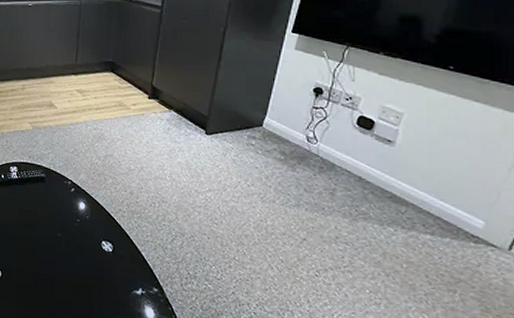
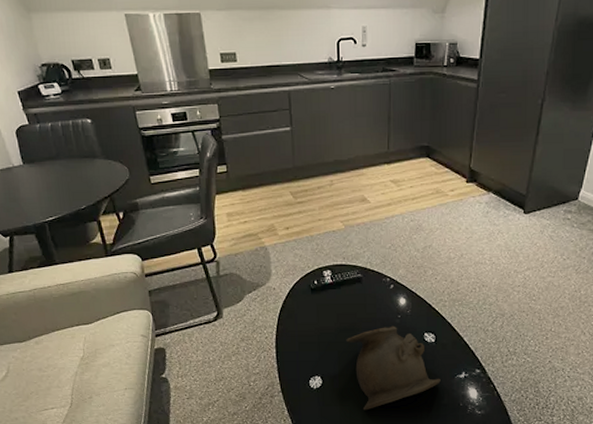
decorative bowl: none [26,229,117,312] -> present [346,326,441,411]

